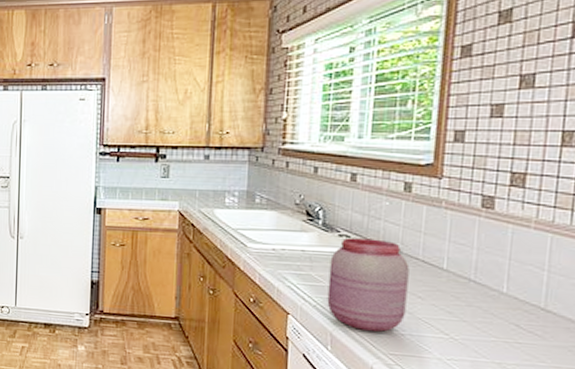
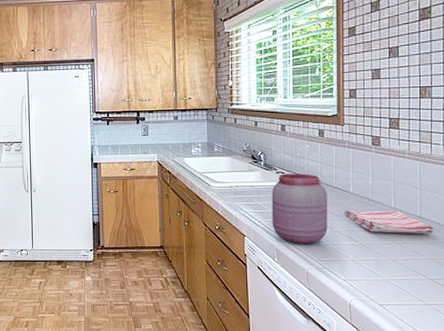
dish towel: none [431,292,565,333] -> present [343,210,434,234]

